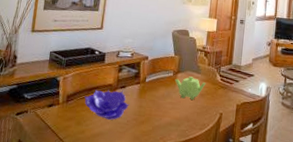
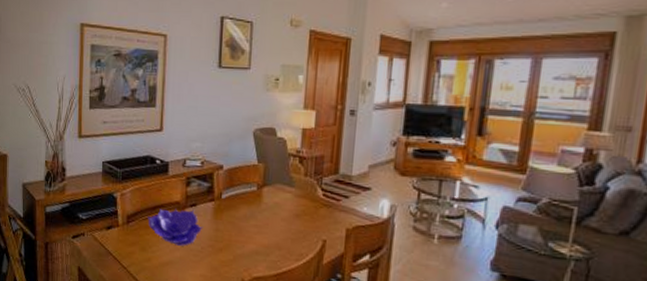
teapot: present [174,76,206,100] -> none [259,191,303,222]

